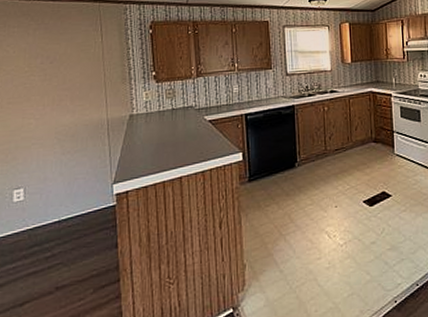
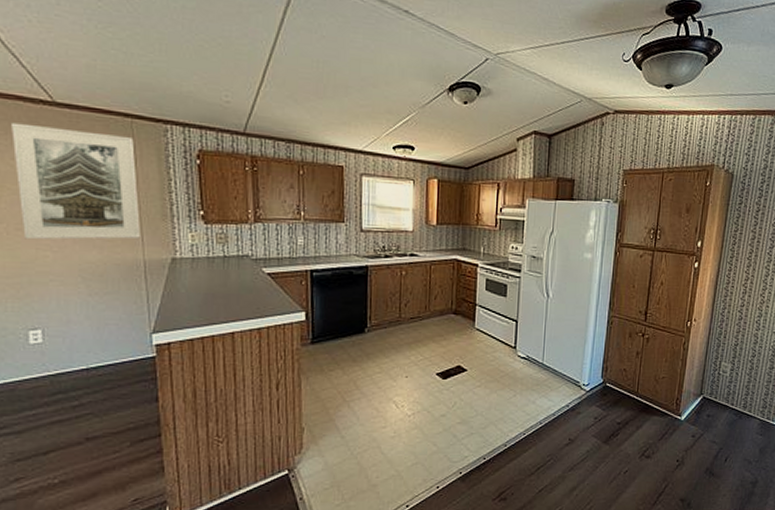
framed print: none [9,17,105,111] -> present [11,122,140,240]

